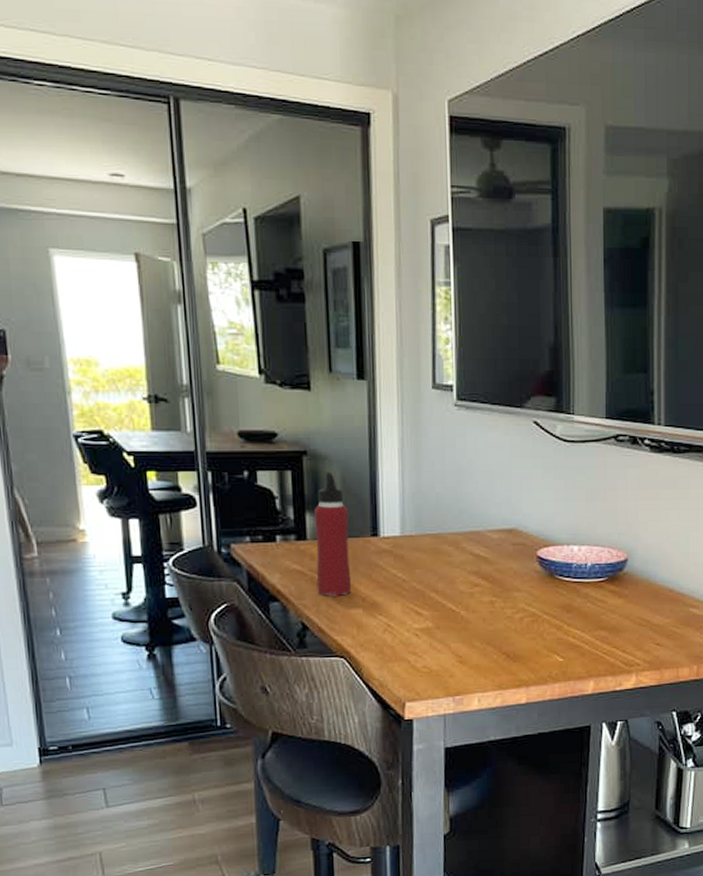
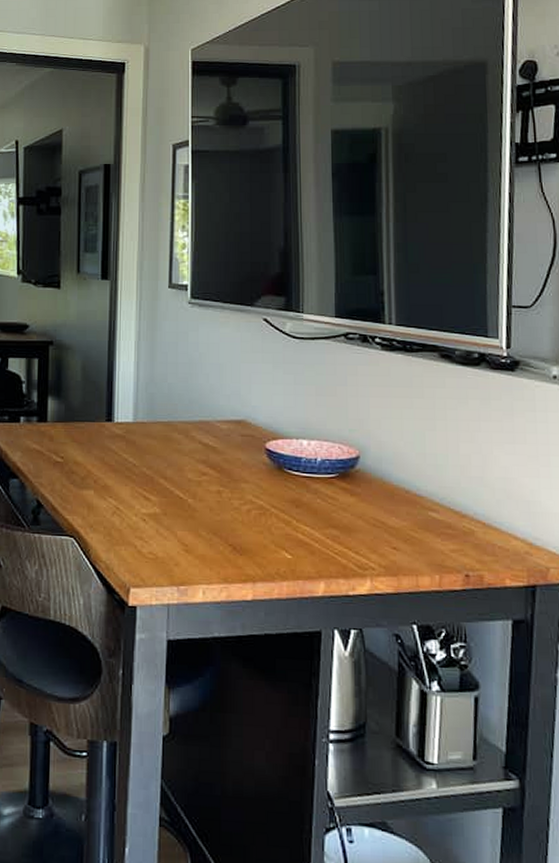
water bottle: present [314,471,352,596] -> none [53,360,87,477]

